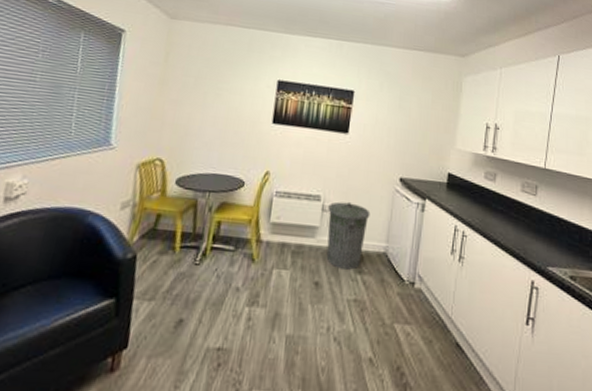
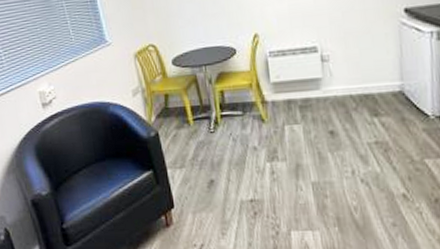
trash can: present [326,201,371,270] -> none [327,46,377,115]

